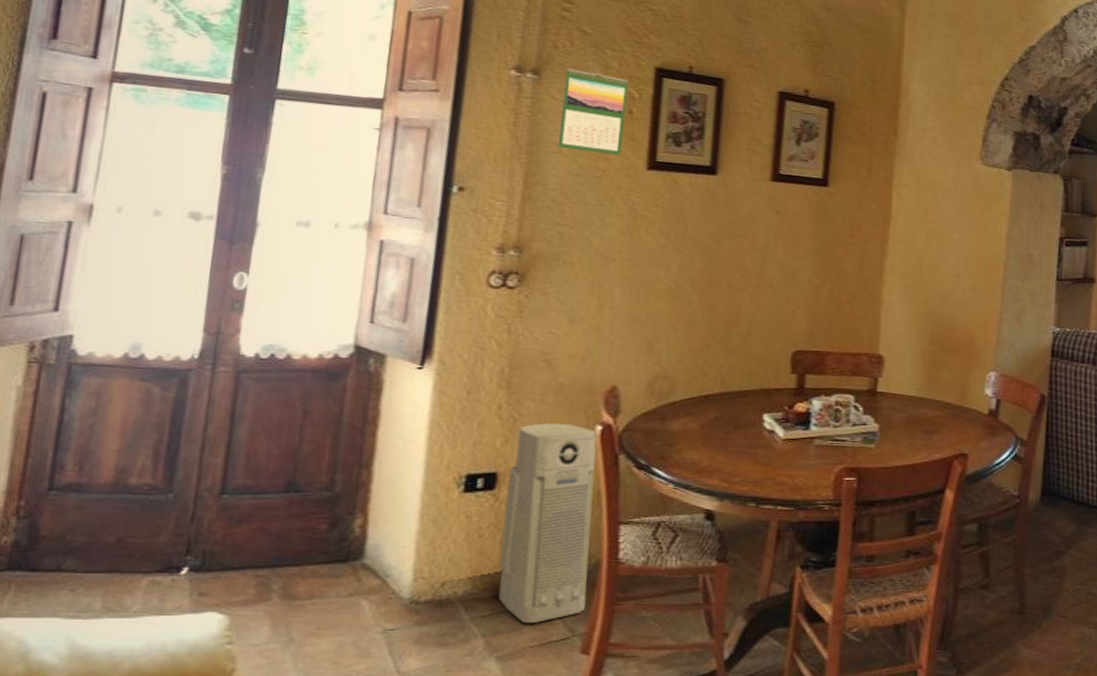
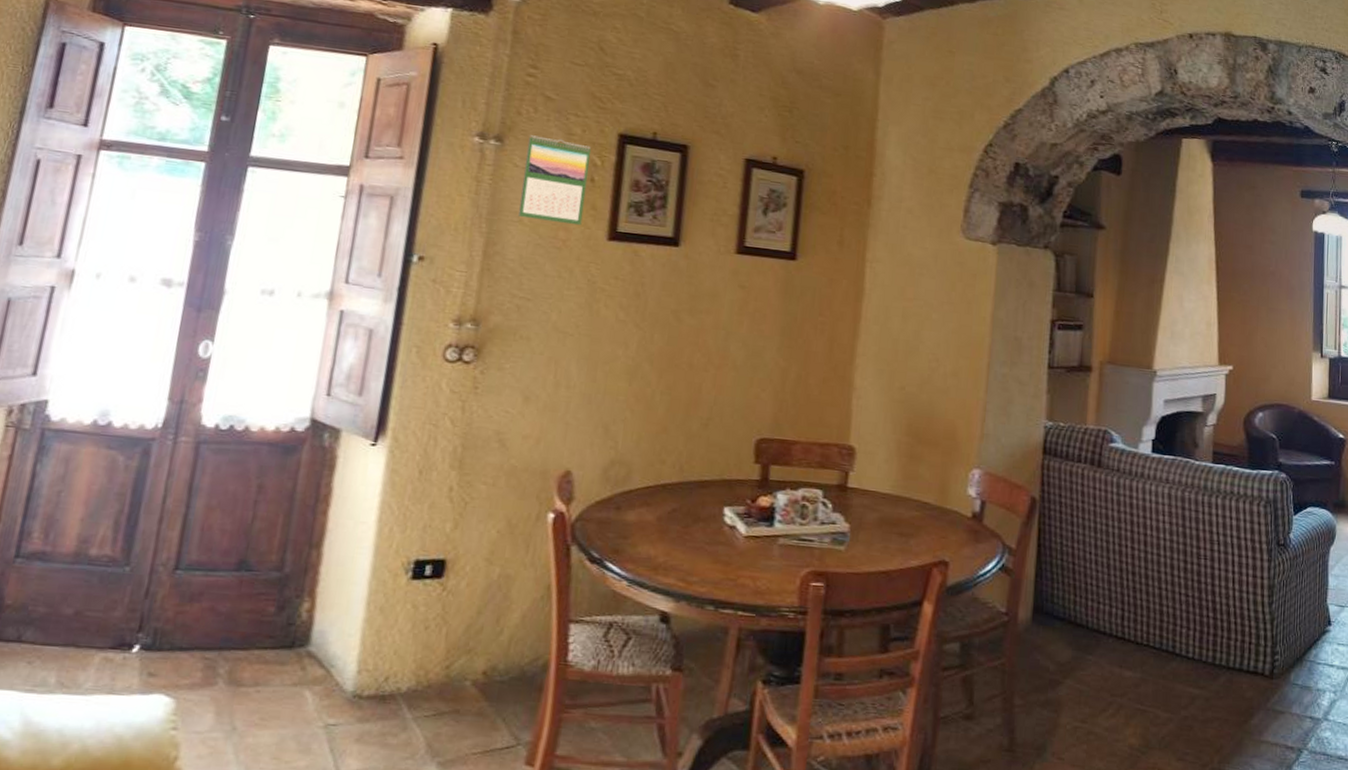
air purifier: present [498,422,598,623] -> none [442,507,550,727]

